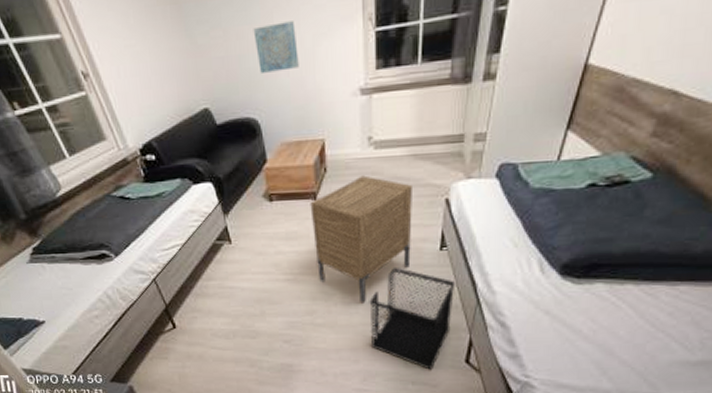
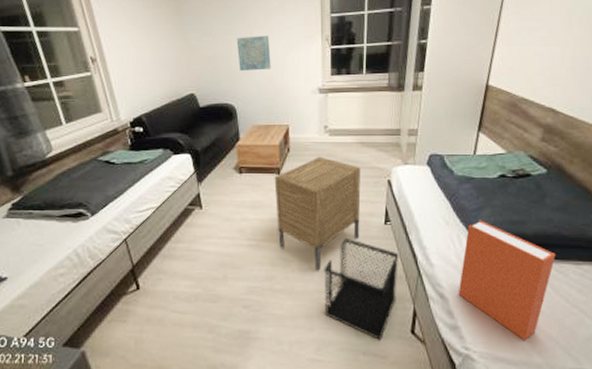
book: none [522,240,647,366] -> present [458,220,556,340]

